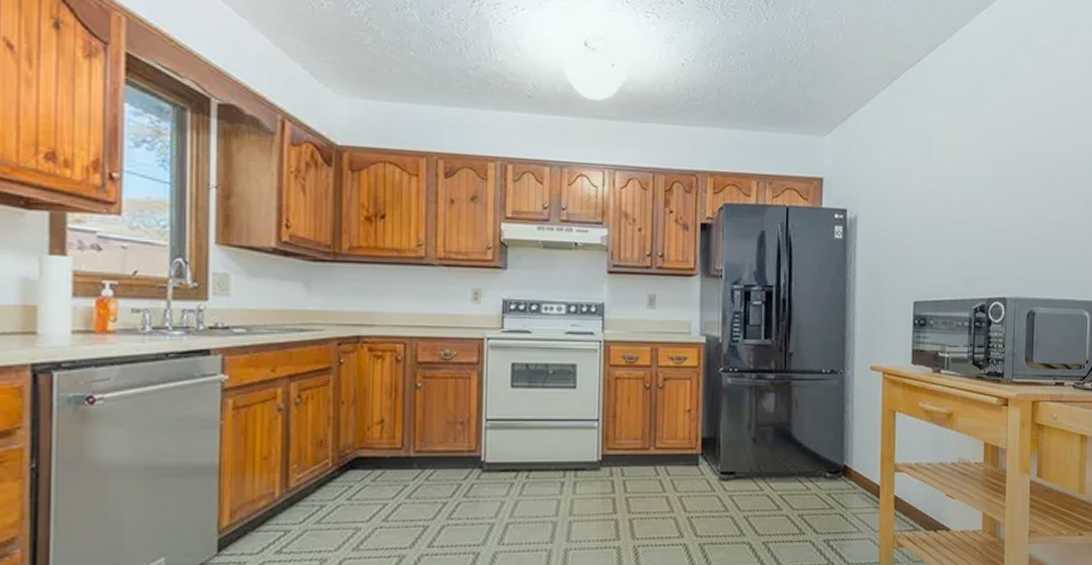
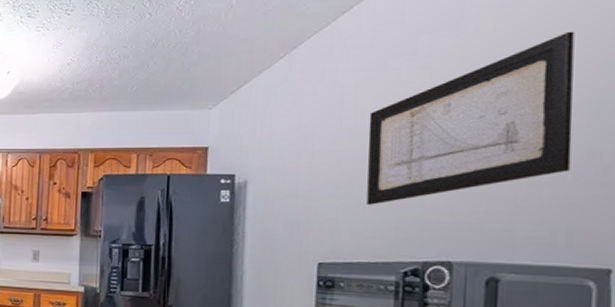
wall art: none [949,95,1079,244] -> present [367,31,575,205]

